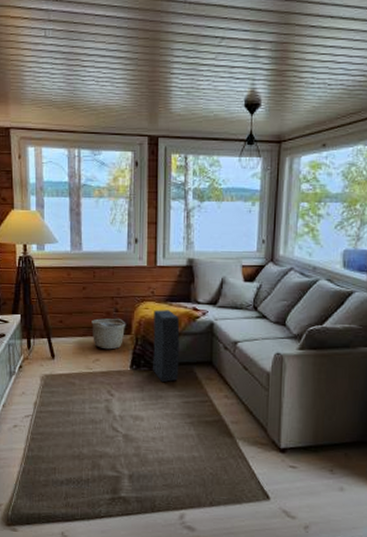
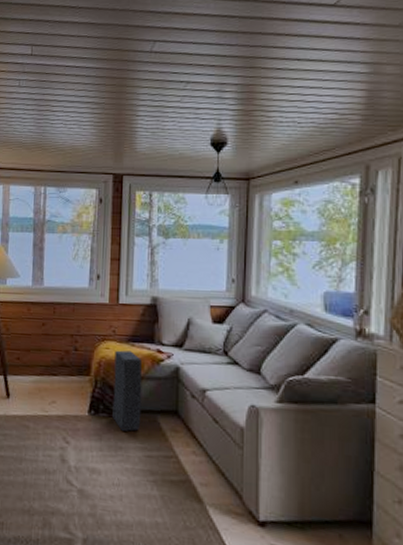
basket: present [91,318,126,350] -> none [49,357,86,392]

